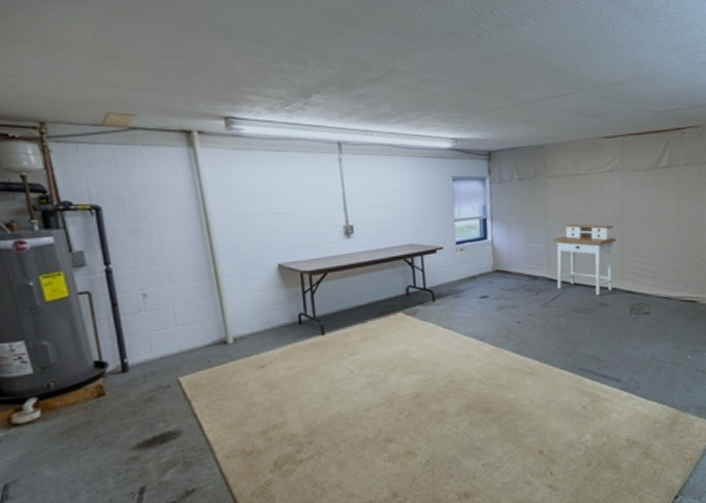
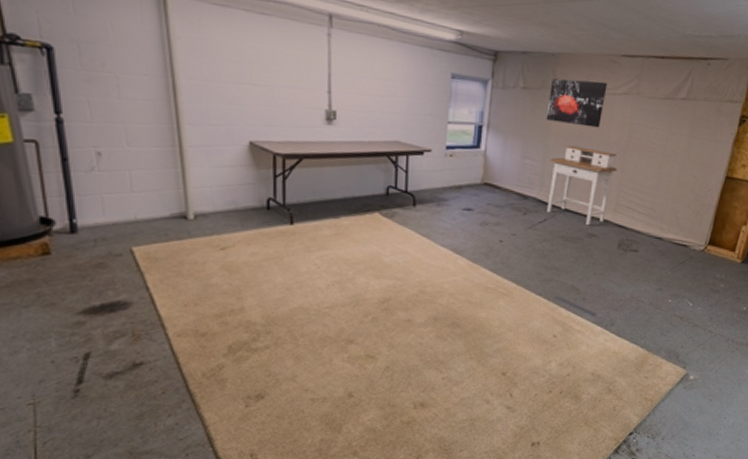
wall art: none [542,163,594,206] -> present [546,78,608,128]

